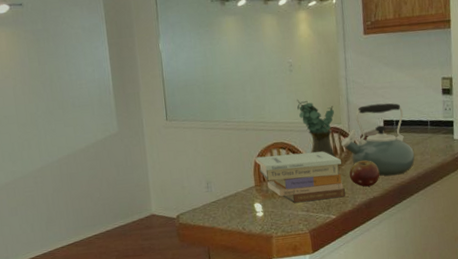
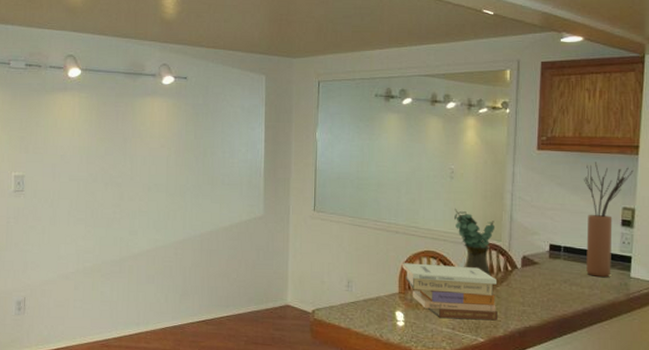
kettle: present [341,103,415,176] -> none [499,225,583,307]
fruit: present [349,160,380,187] -> none [505,283,539,314]
vase: none [407,39,448,144] -> present [584,161,634,278]

